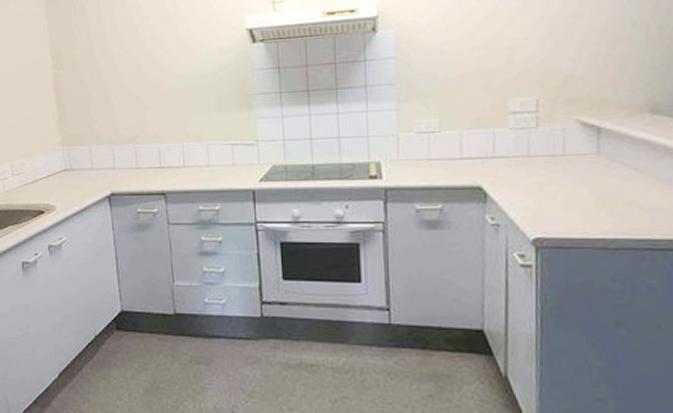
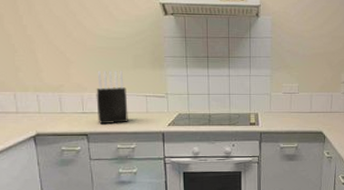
knife block: none [174,114,211,182] -> present [96,70,128,125]

